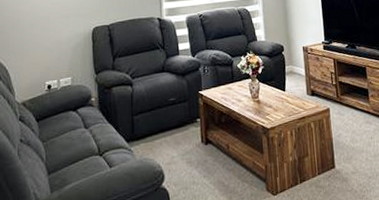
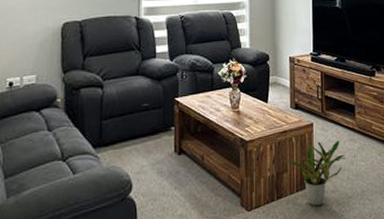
potted plant: none [302,123,362,188] -> present [282,140,345,206]

